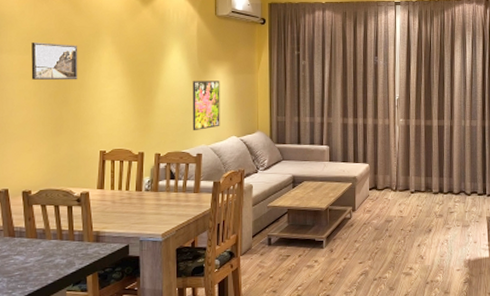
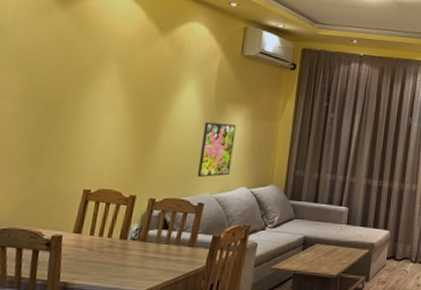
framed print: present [31,43,78,80] -> none [14,59,77,107]

